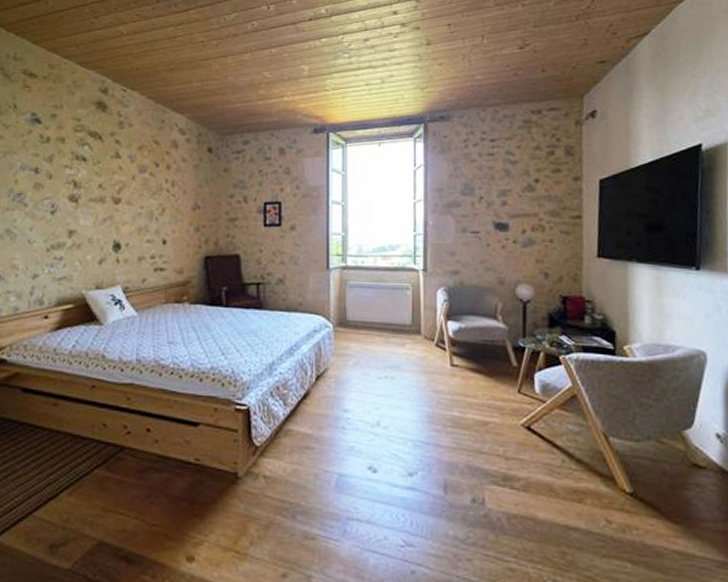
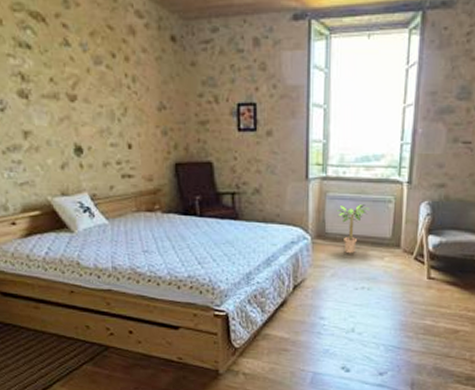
potted plant: none [356,292,388,342] -> present [336,204,369,254]

